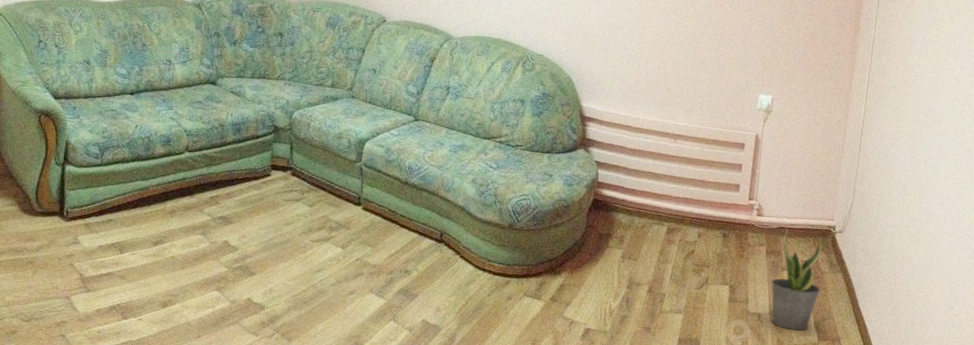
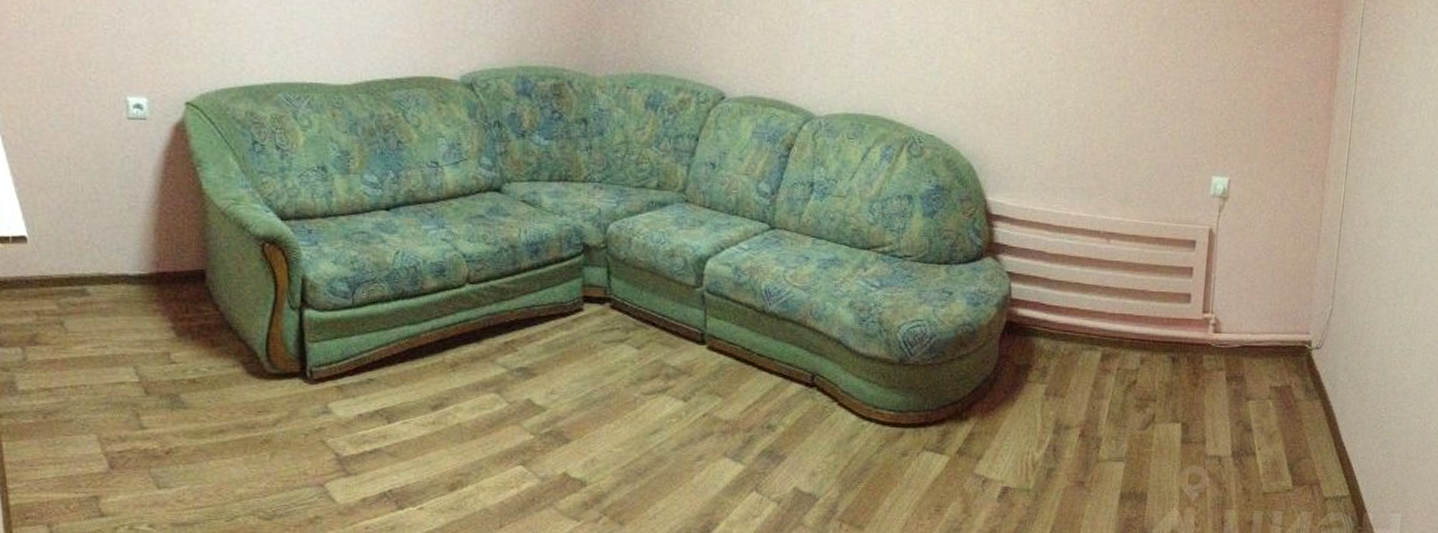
potted plant: present [771,227,822,331] -> none [1233,345,1295,476]

